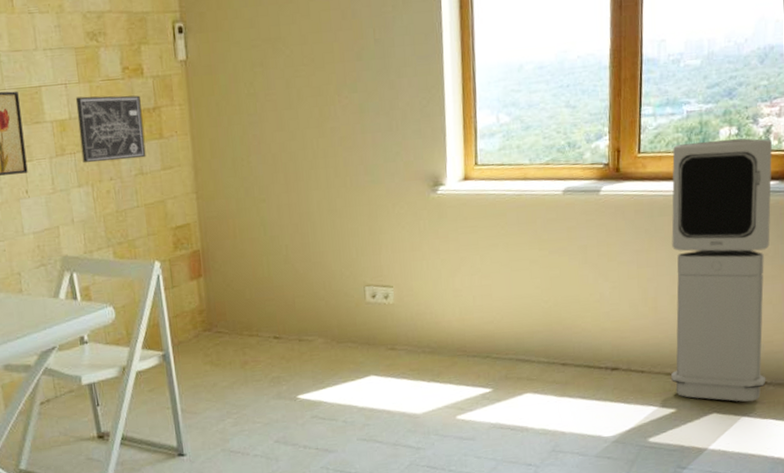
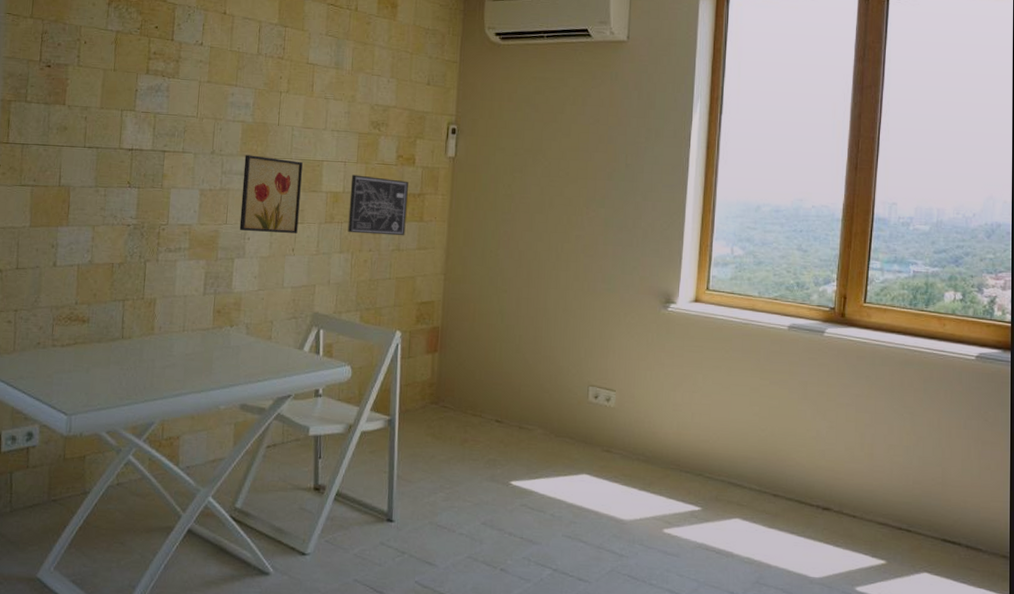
air purifier: present [670,138,772,402] -> none [882,301,995,568]

